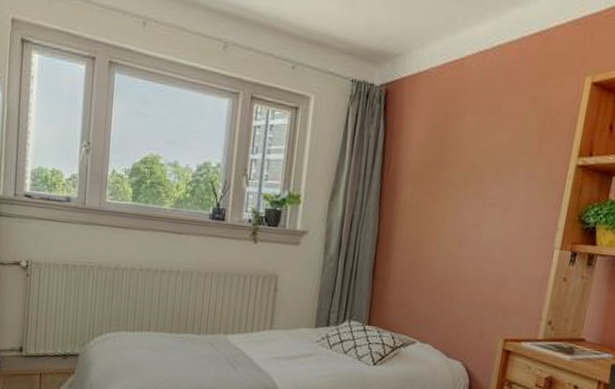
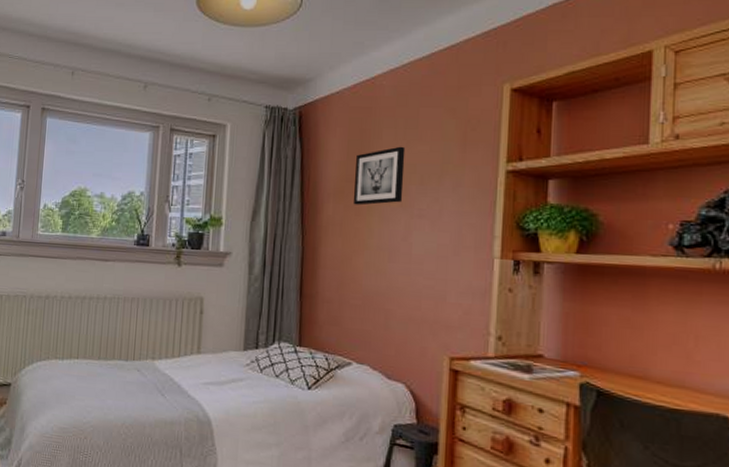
wall art: none [430,133,486,191] -> present [353,146,406,206]

